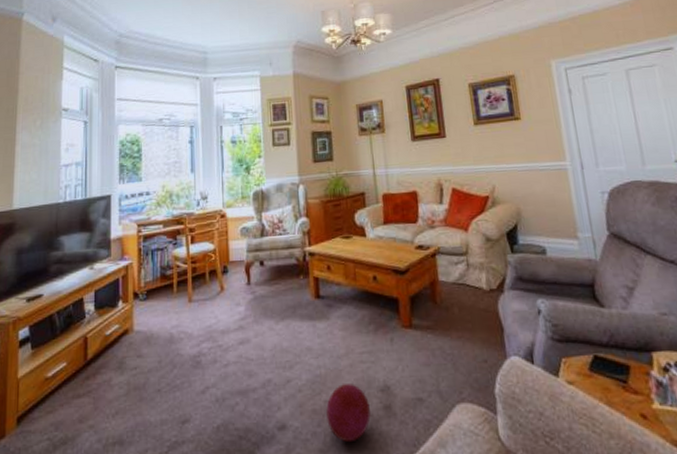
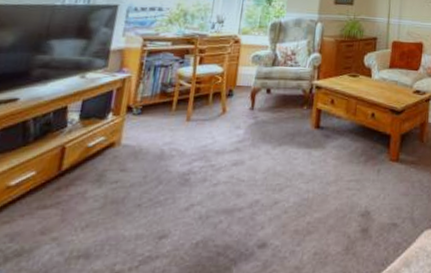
ball: present [326,384,371,443] -> none [307,208,349,261]

